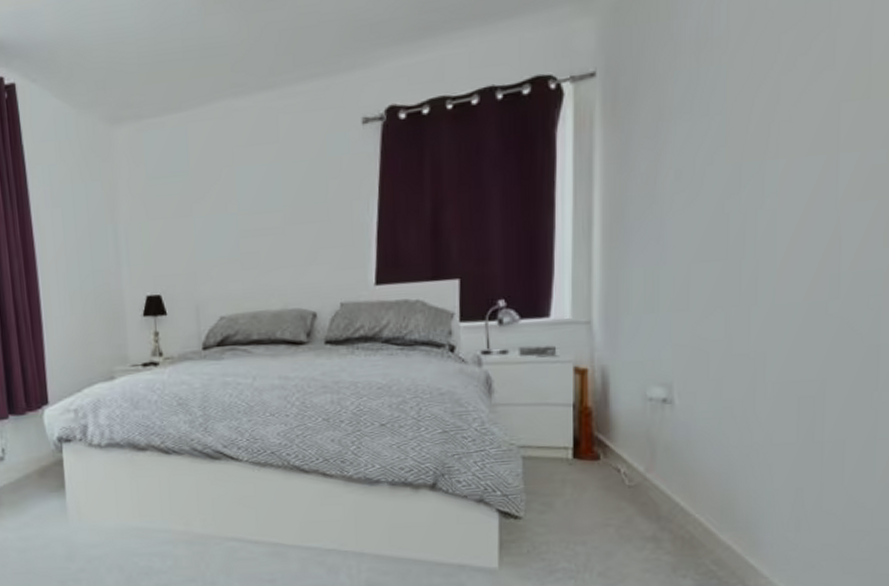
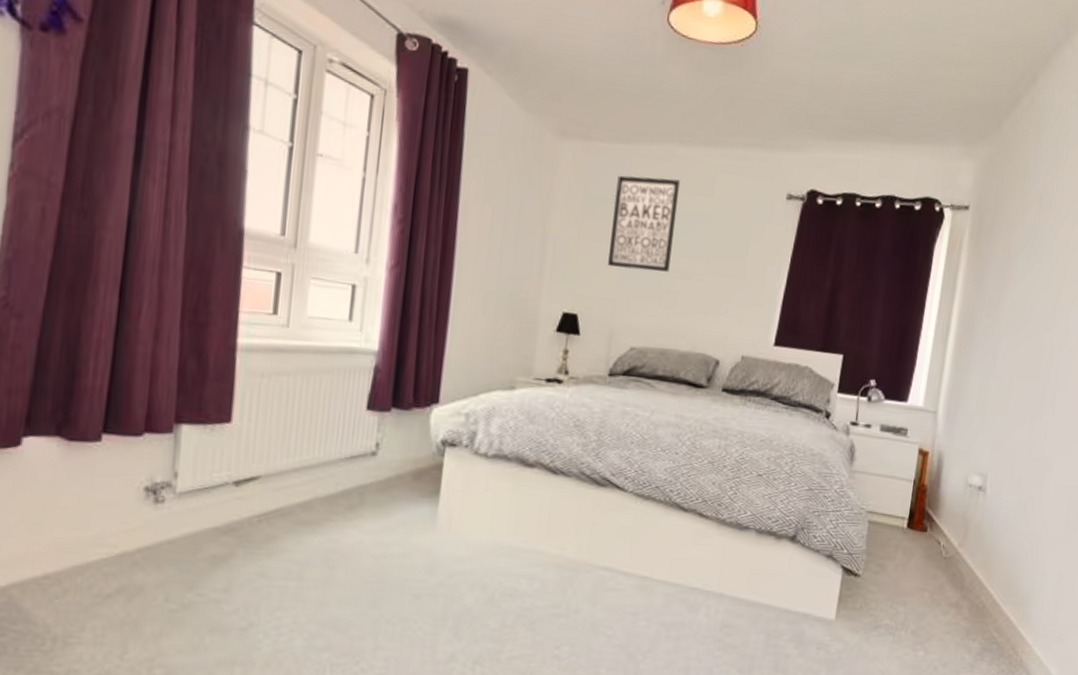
wall art: none [176,134,246,240] -> present [608,175,681,272]

